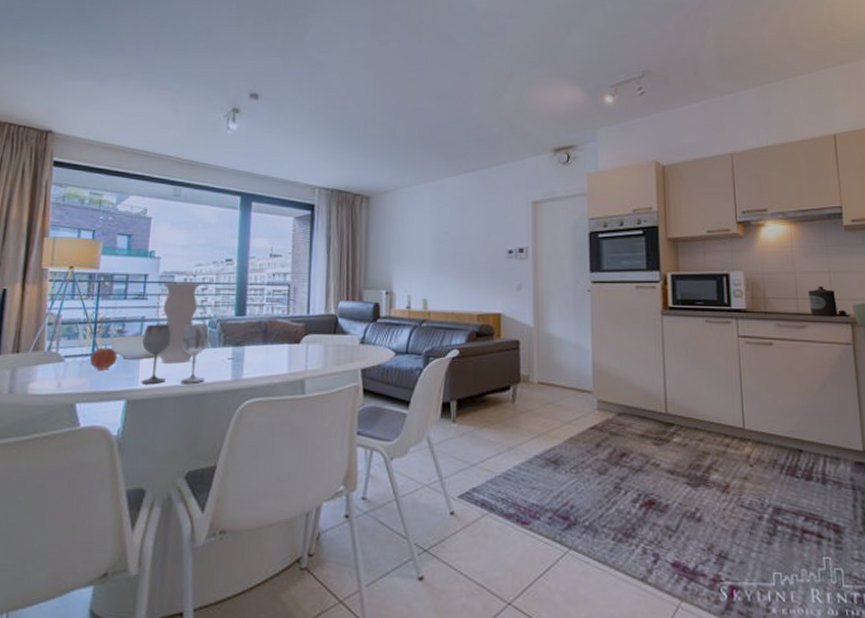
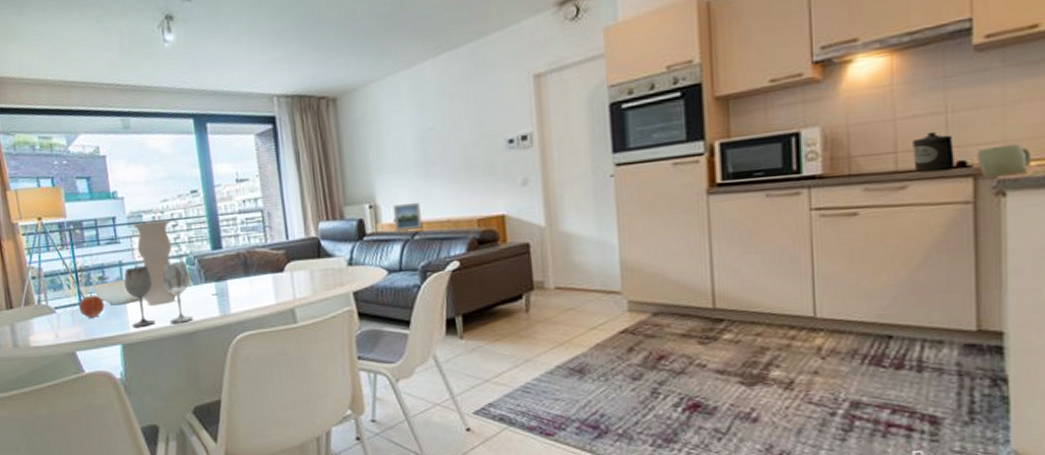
picture frame: none [406,293,430,318] -> present [393,202,422,232]

